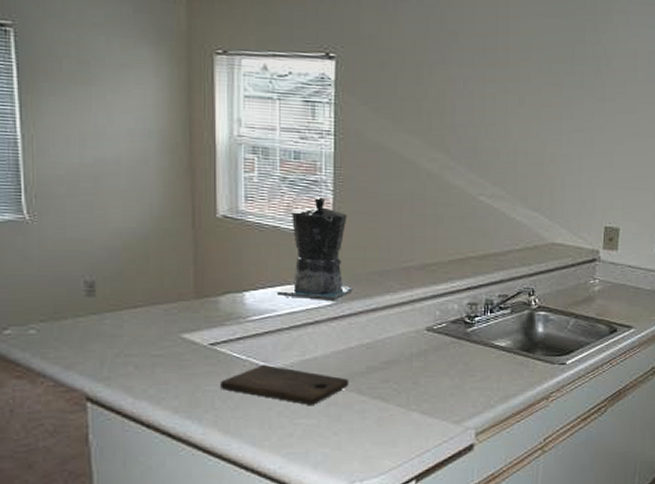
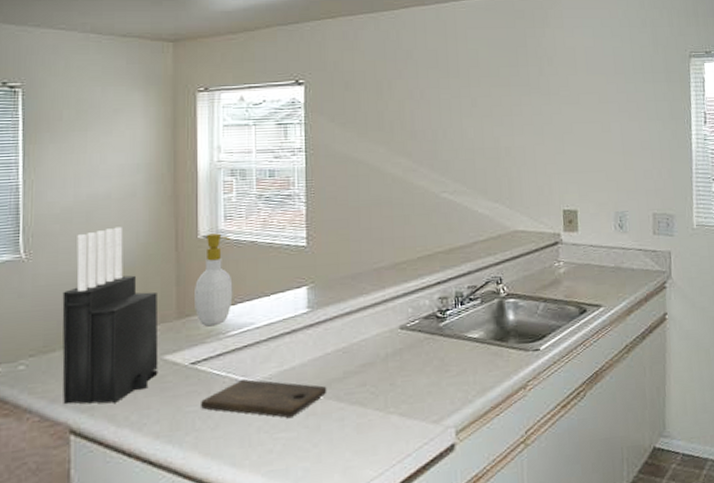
knife block: none [72,196,176,375] -> present [62,226,159,405]
soap bottle: none [213,214,254,309] -> present [195,233,233,327]
coffee maker: present [276,198,353,302] -> none [254,210,327,309]

